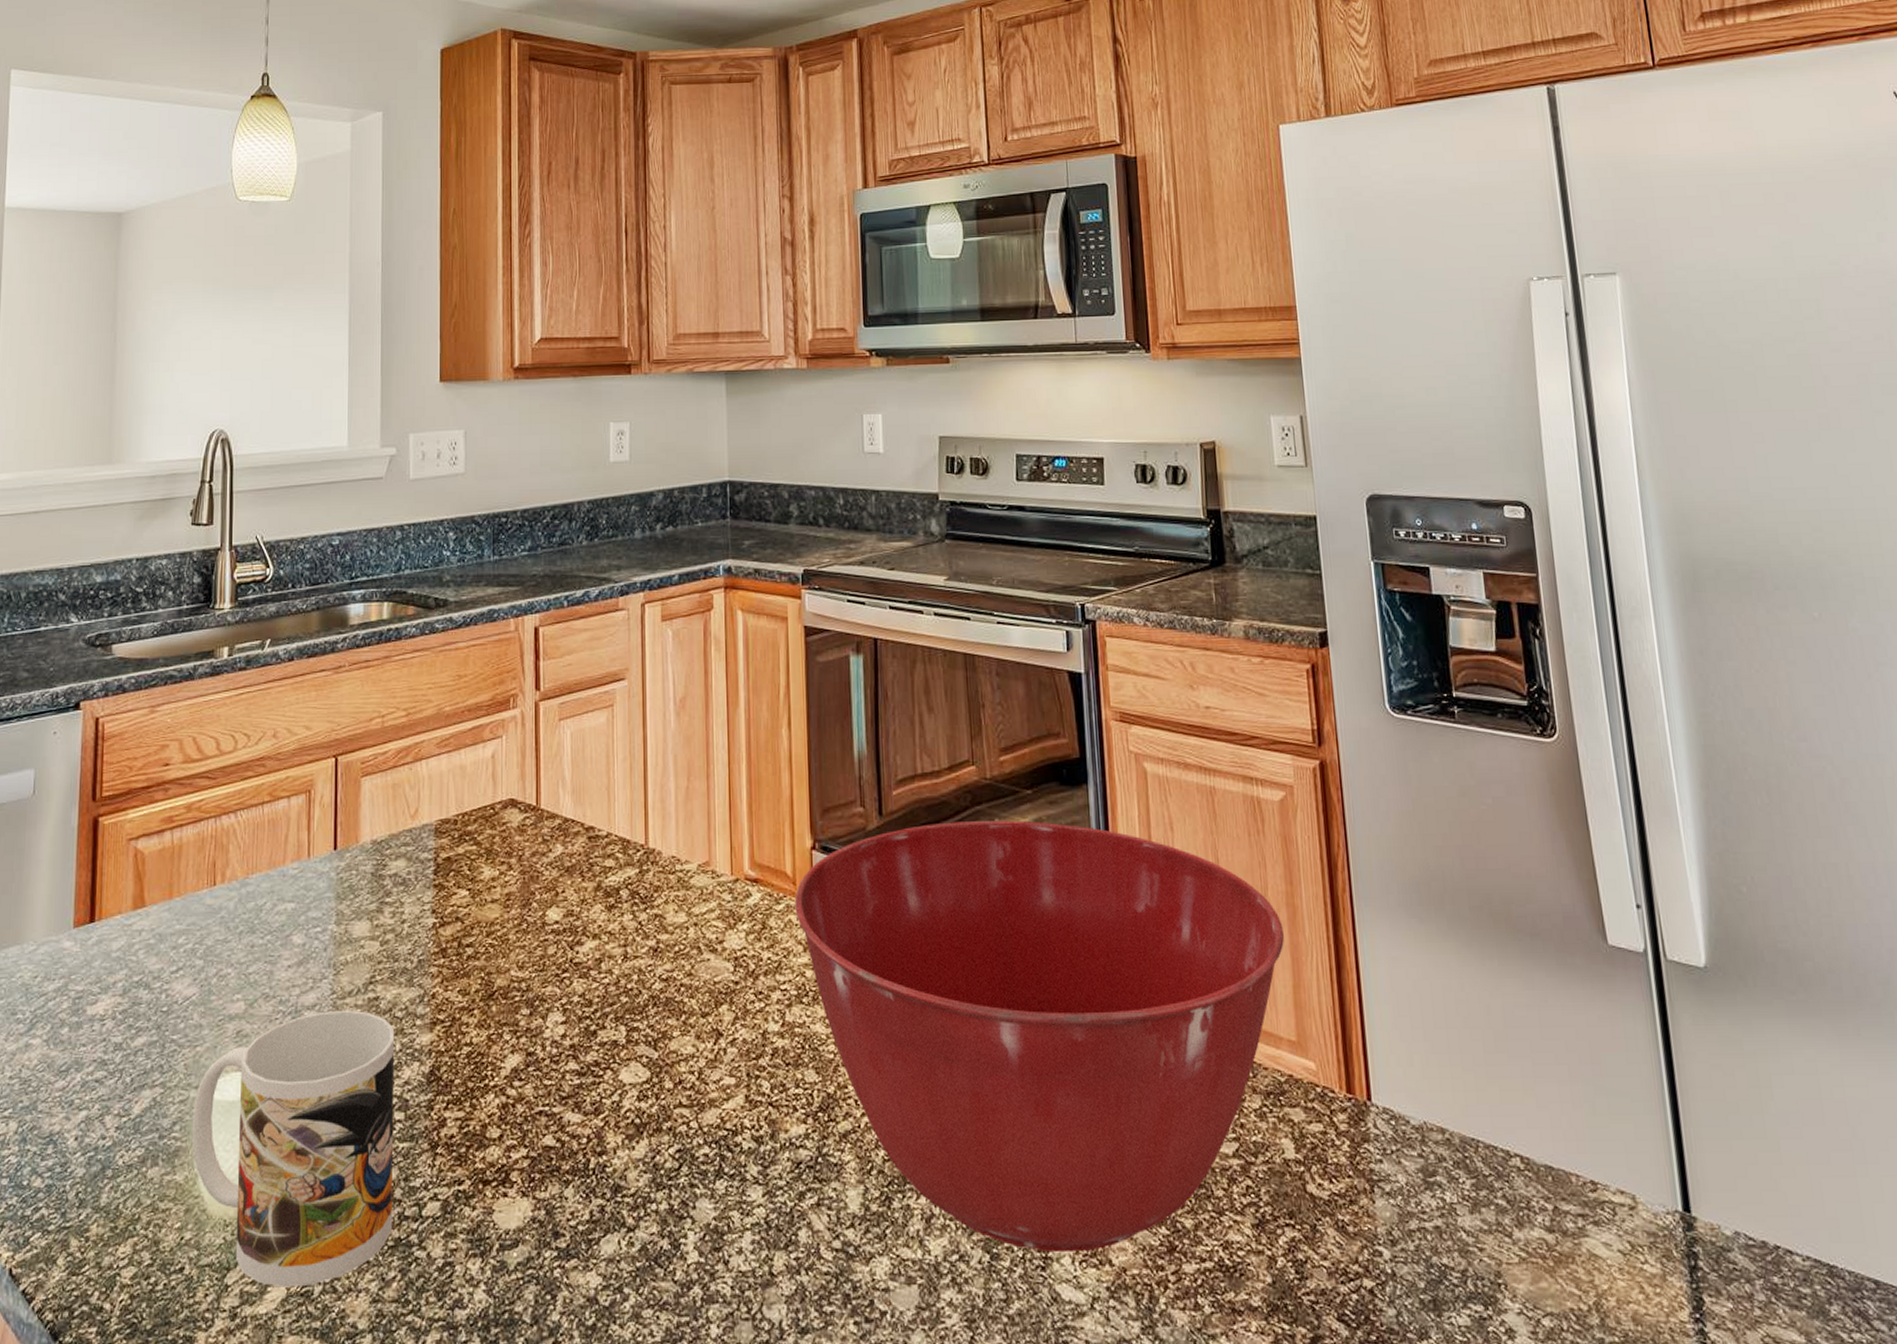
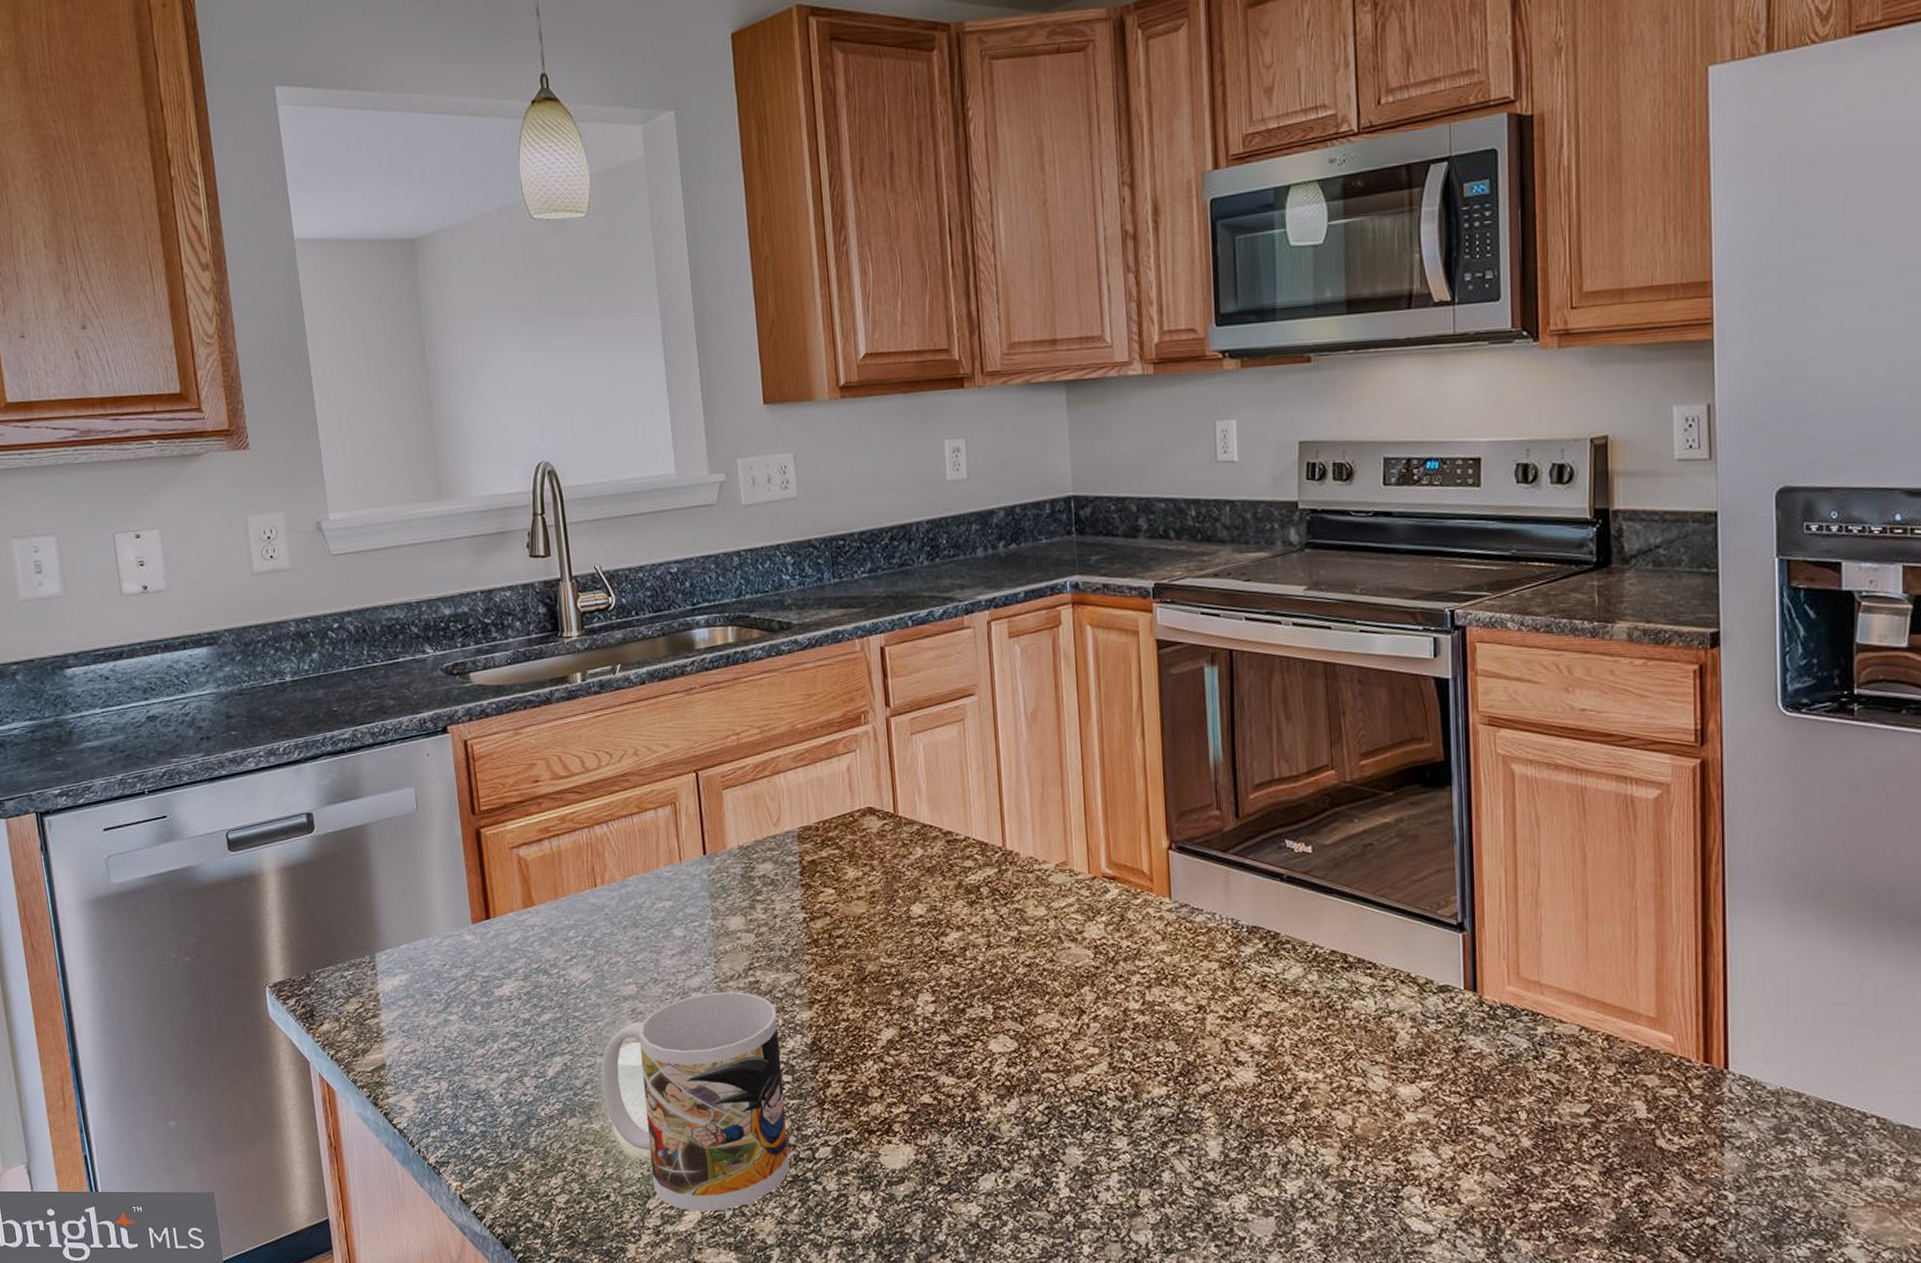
mixing bowl: present [794,820,1285,1253] -> none [1152,820,1651,1193]

